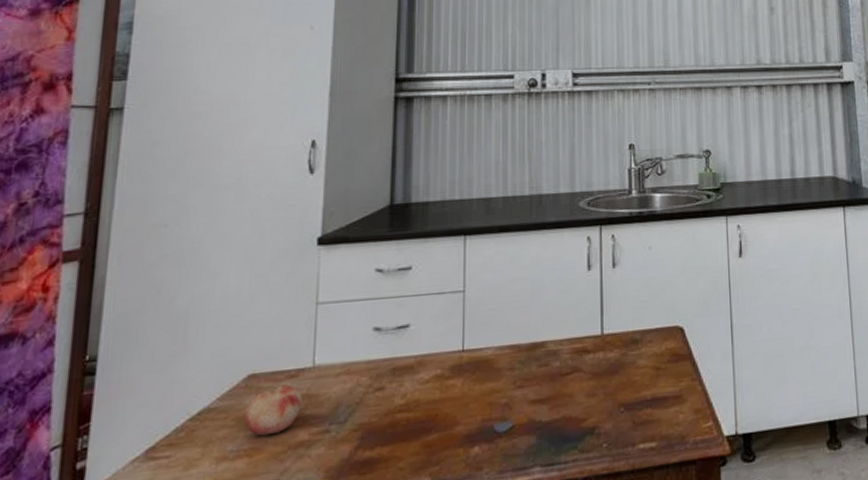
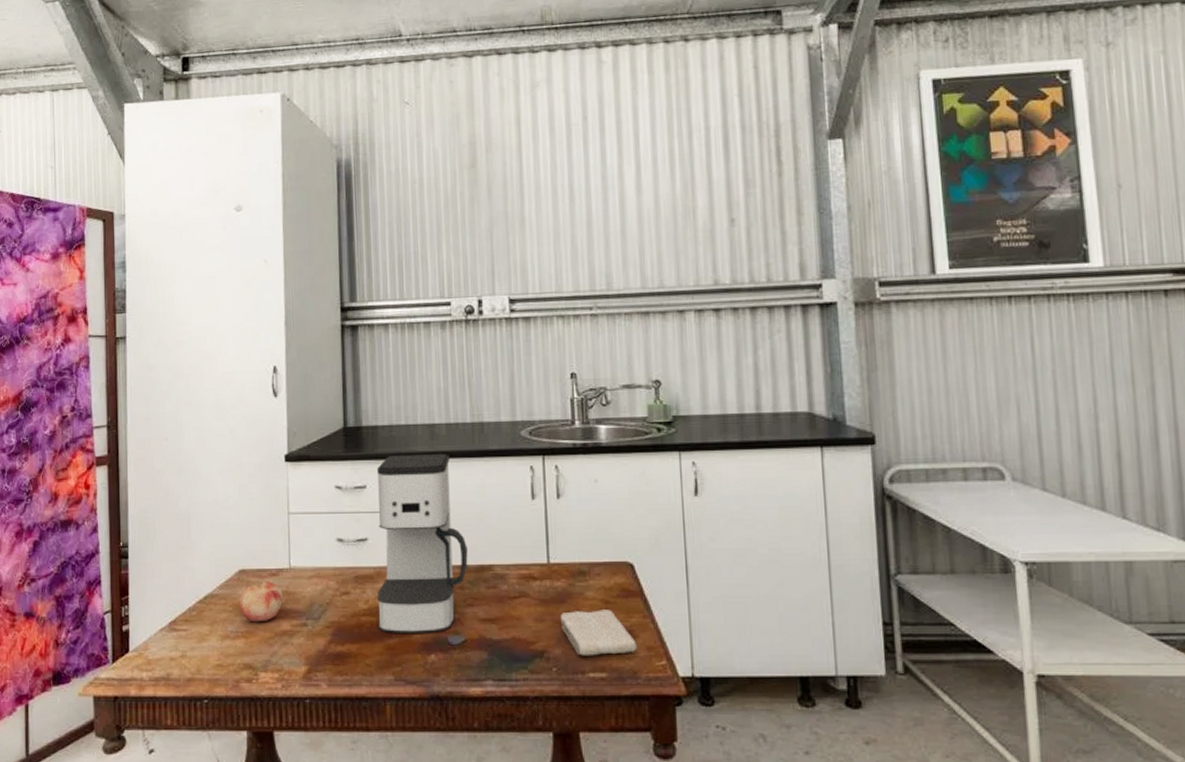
coffee maker: none [416,228,520,429] -> present [376,454,468,635]
washcloth: none [612,376,685,428] -> present [560,609,637,656]

